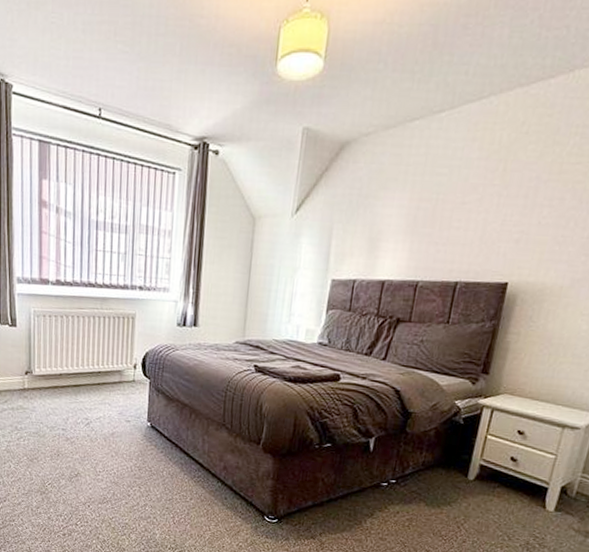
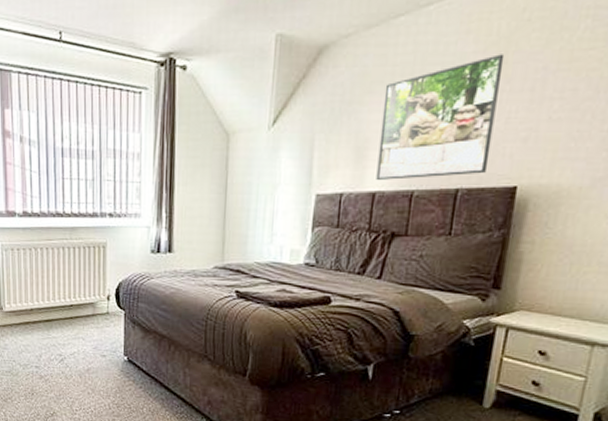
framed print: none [386,162,504,271] -> present [376,54,505,180]

